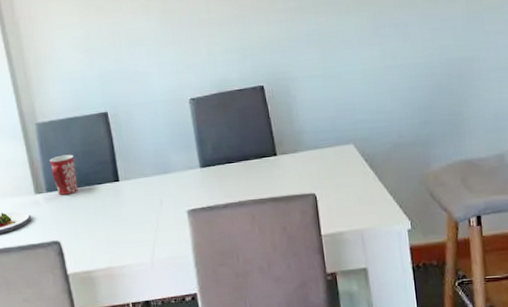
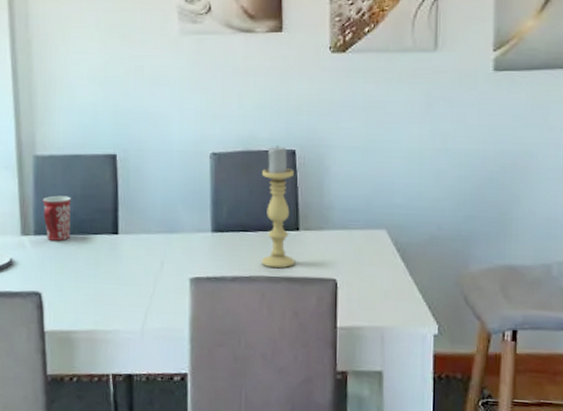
candle holder: none [237,83,277,192] -> present [261,145,295,269]

